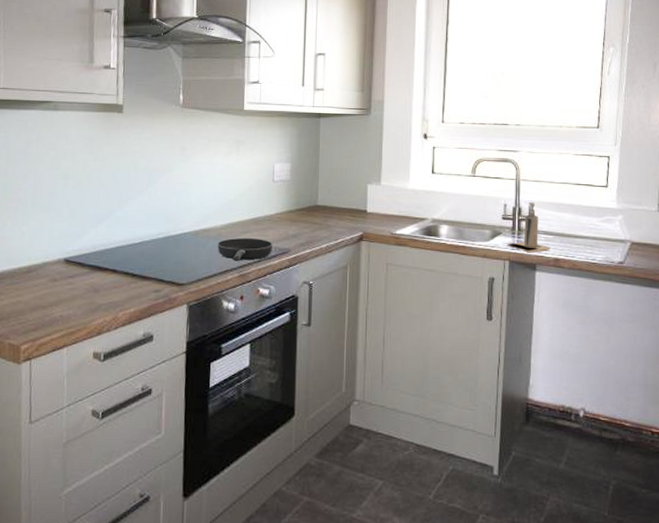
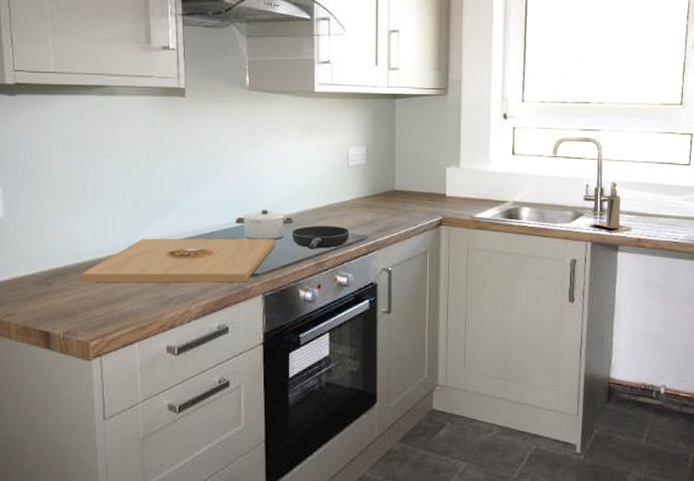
platter: none [16,246,202,292] -> present [81,238,276,283]
cooking pot: none [164,221,220,251] -> present [235,209,294,240]

